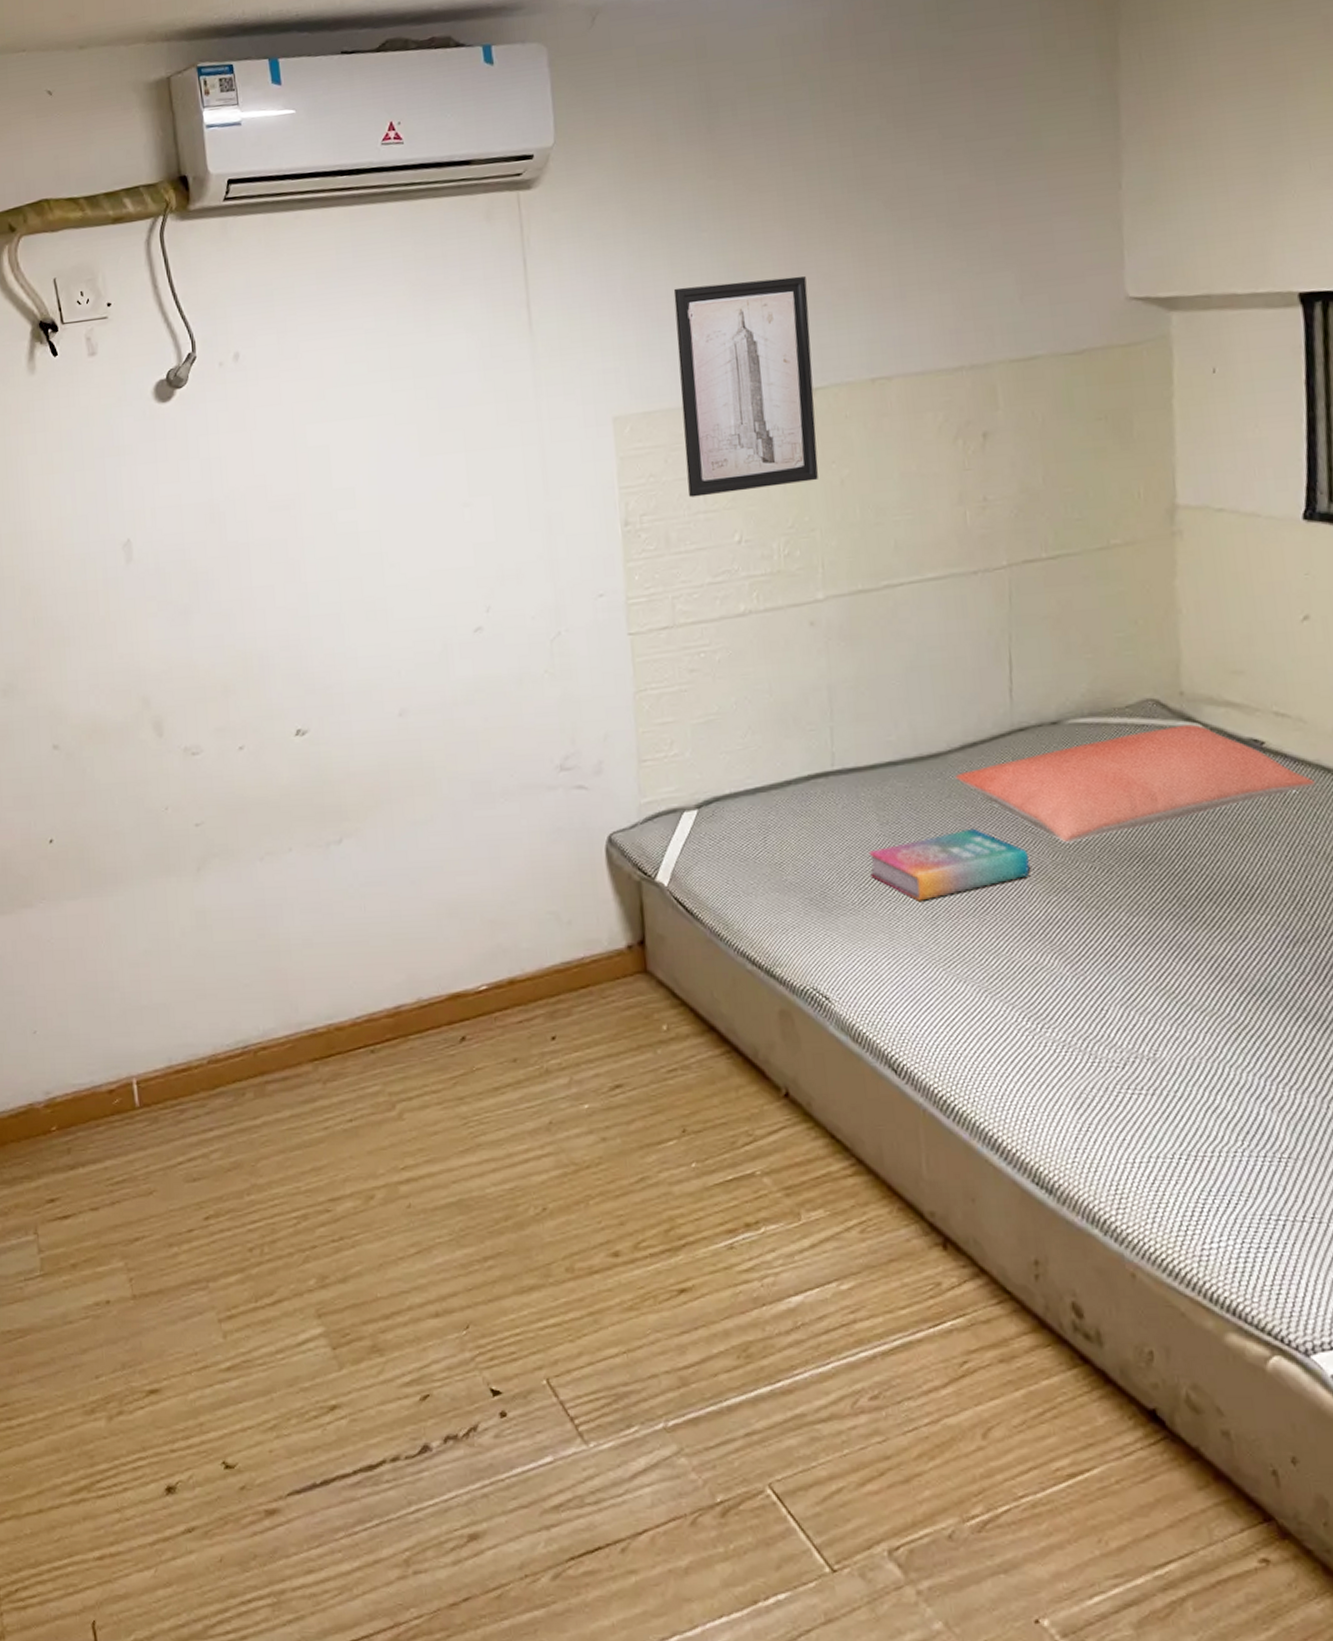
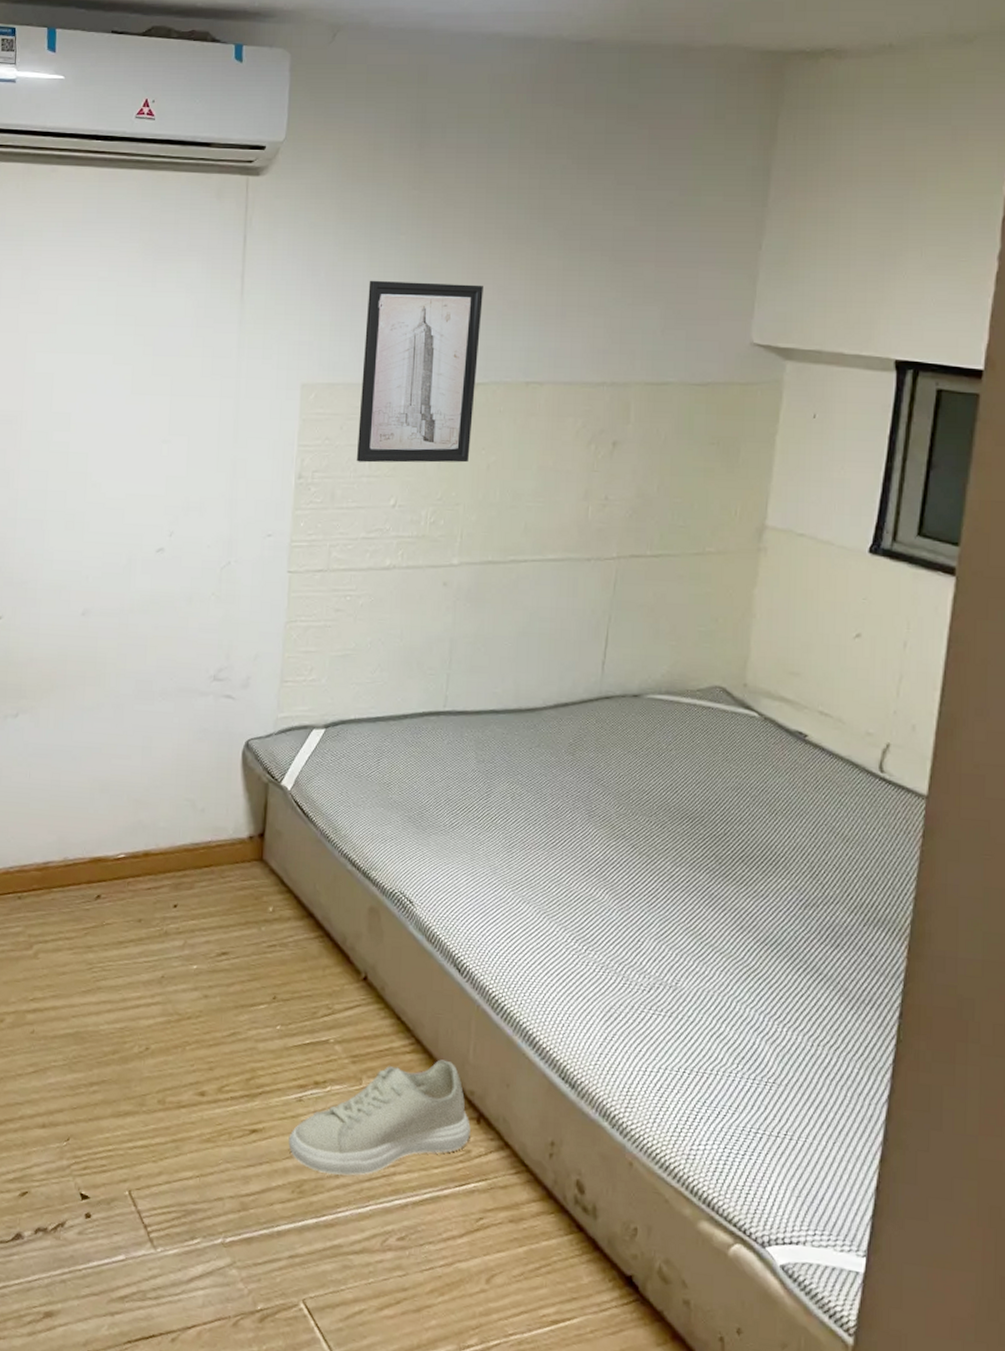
sneaker: none [724,1179,938,1332] -> present [288,1059,471,1176]
book: present [868,828,1030,901] -> none [463,775,597,831]
pillow: present [955,724,1317,843] -> none [546,711,845,799]

